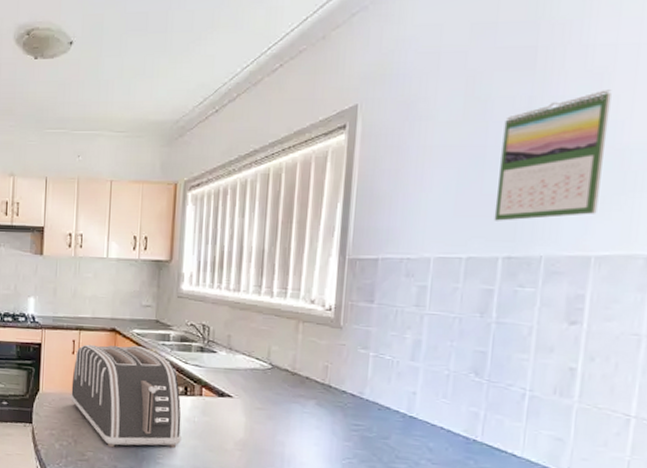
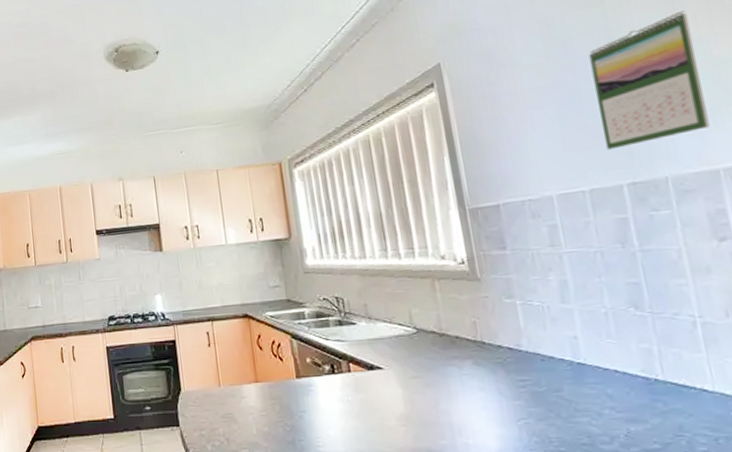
toaster: present [71,344,182,448] -> none [212,329,339,442]

